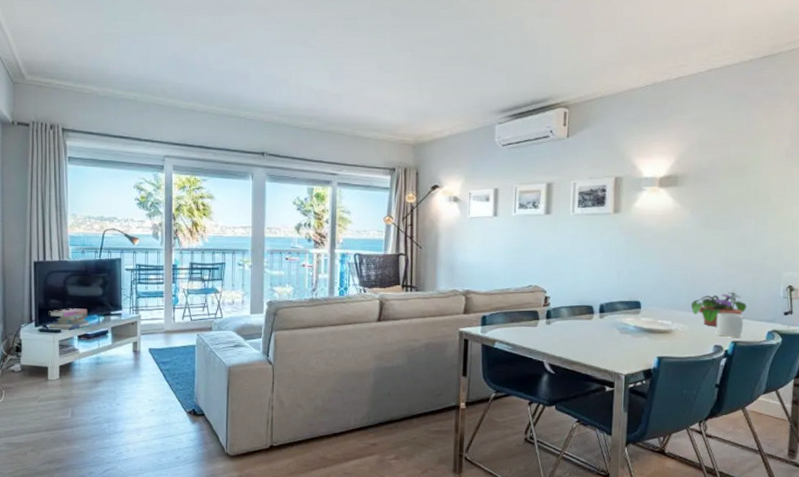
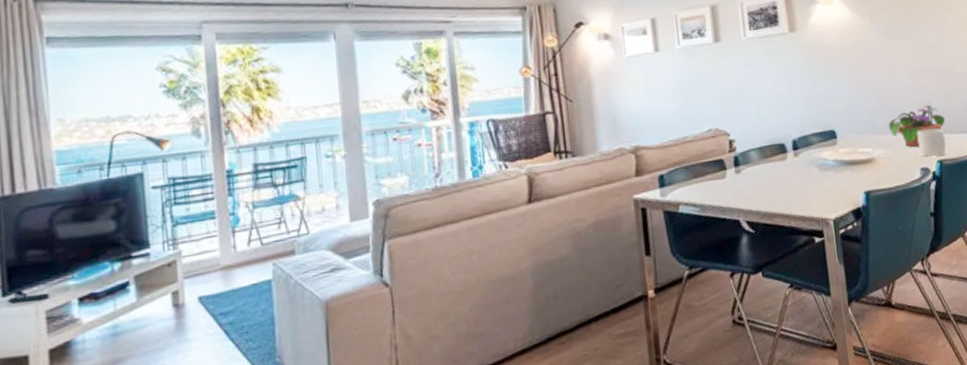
books: present [48,308,90,330] -> none [24,255,98,296]

